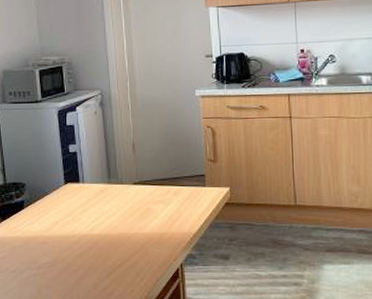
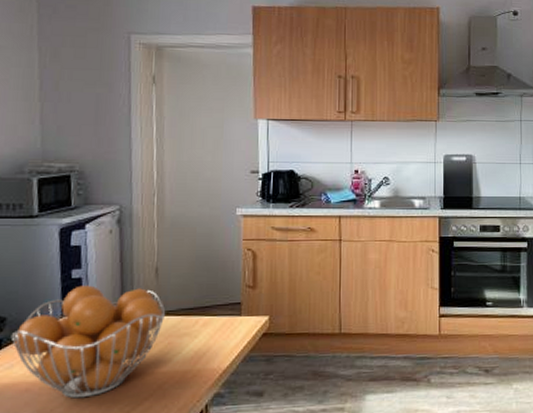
fruit basket: none [30,158,143,252] -> present [11,285,166,399]

